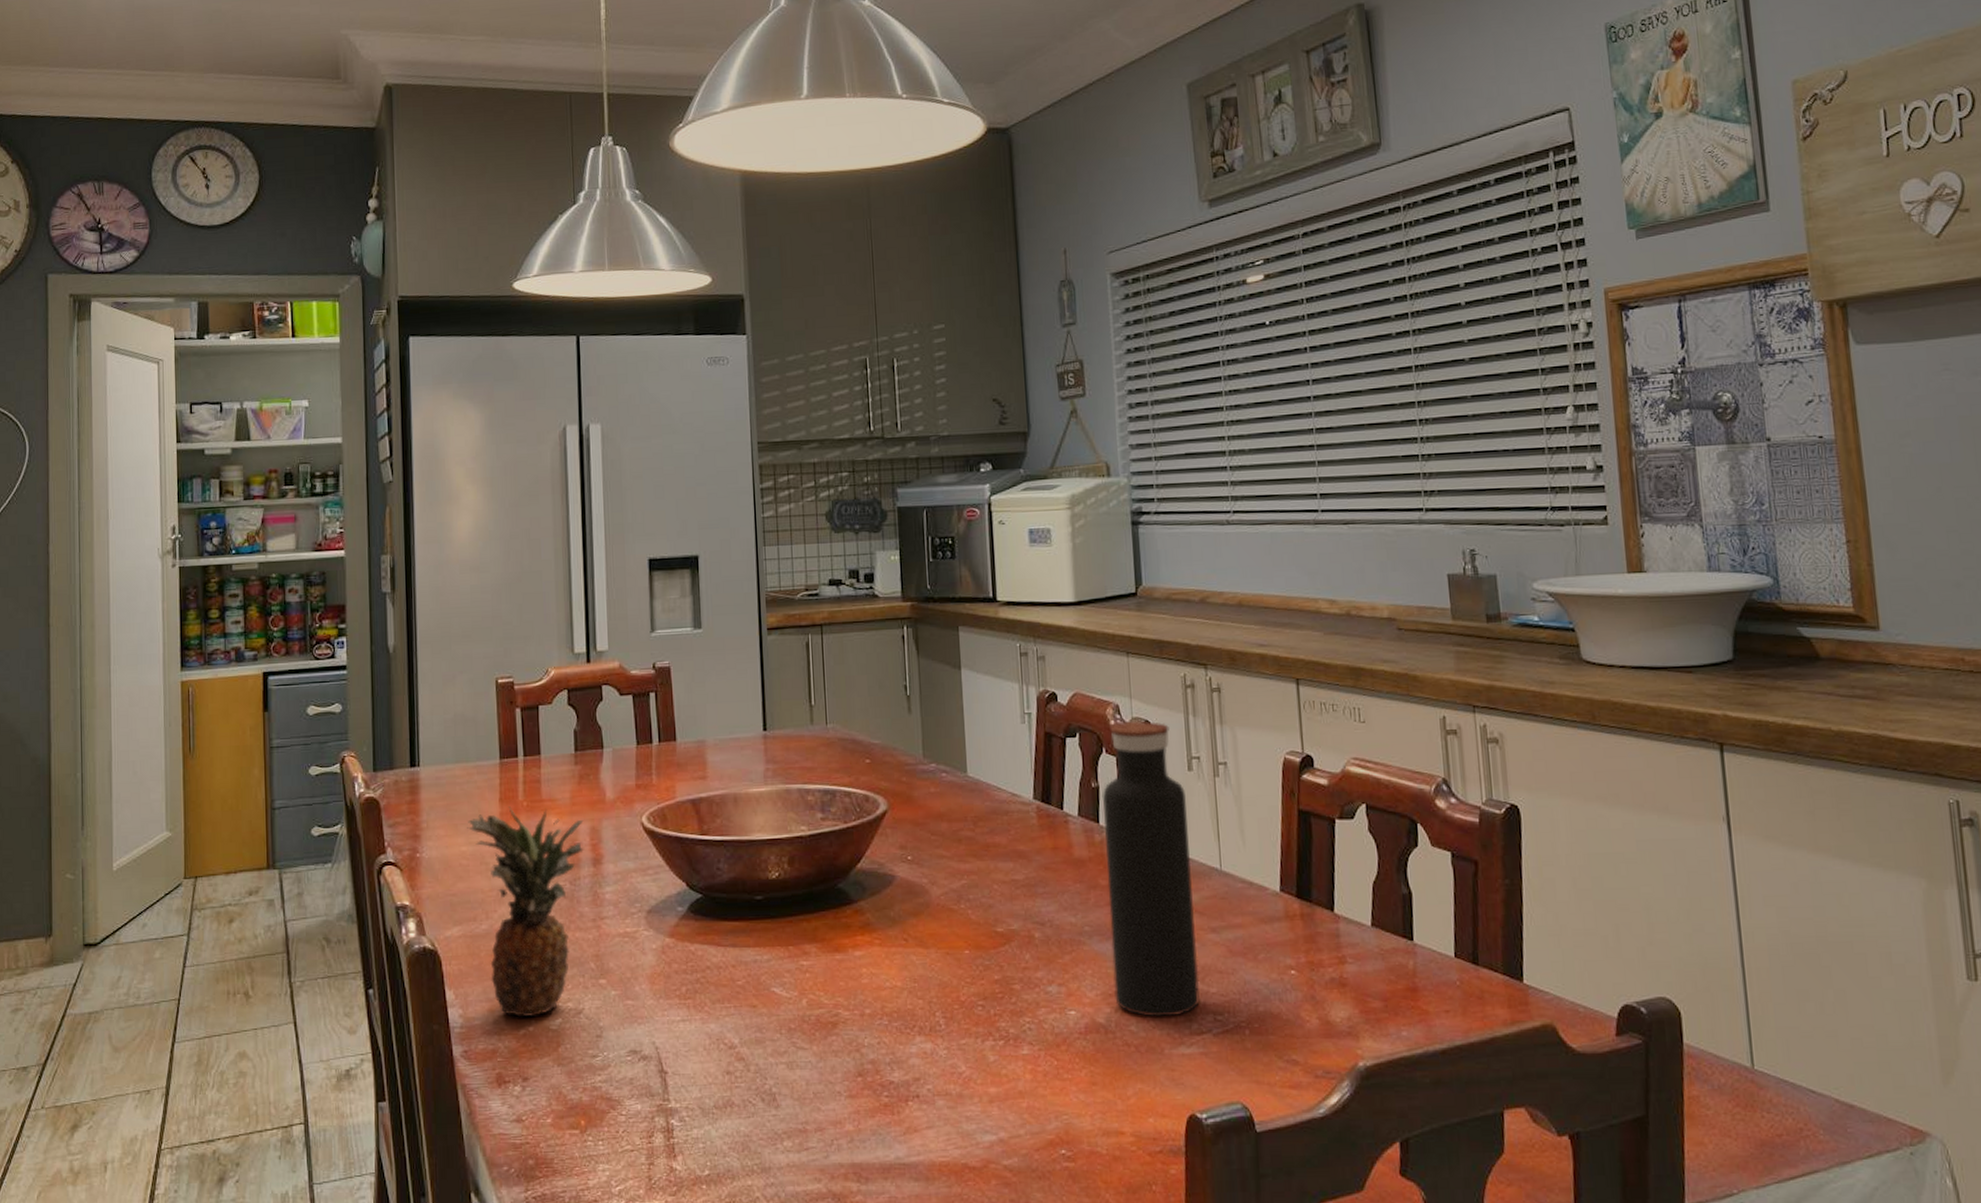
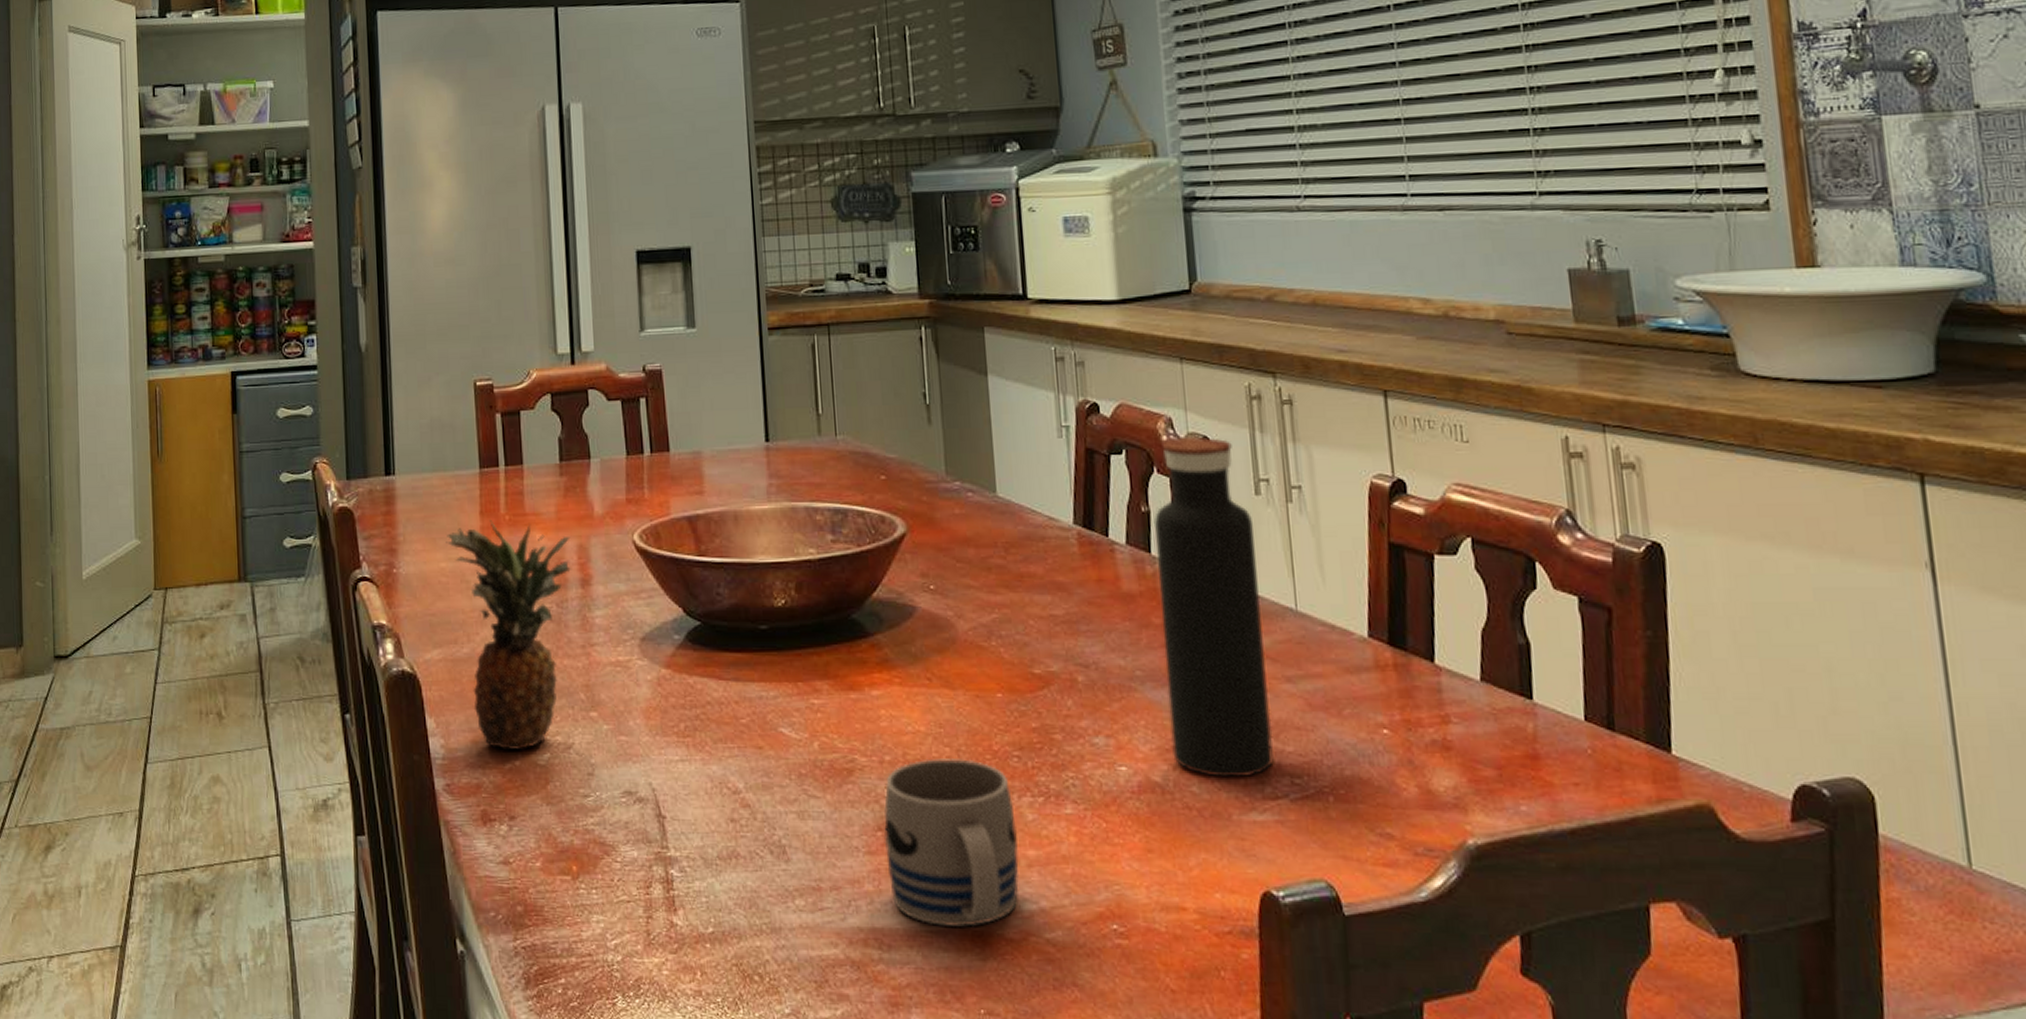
mug: none [863,1009,982,1159] -> present [883,758,1020,927]

